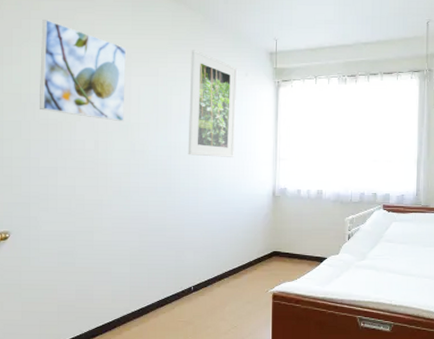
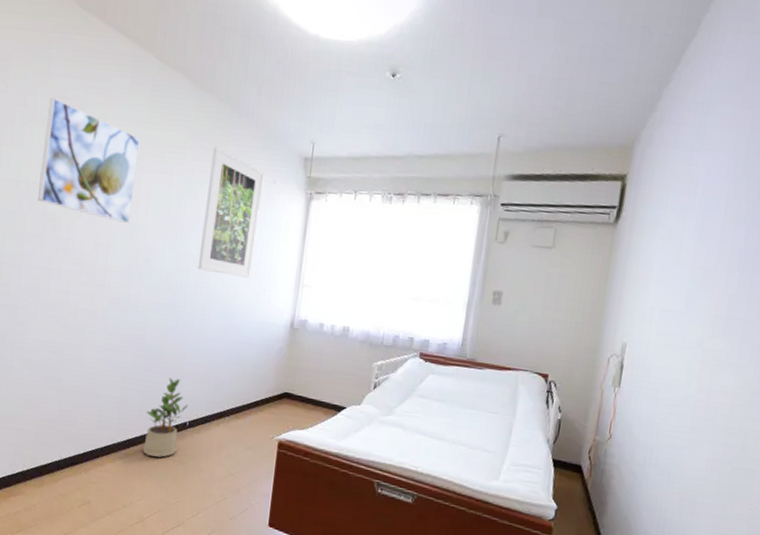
potted plant: none [154,250,192,320] -> present [143,378,189,458]

